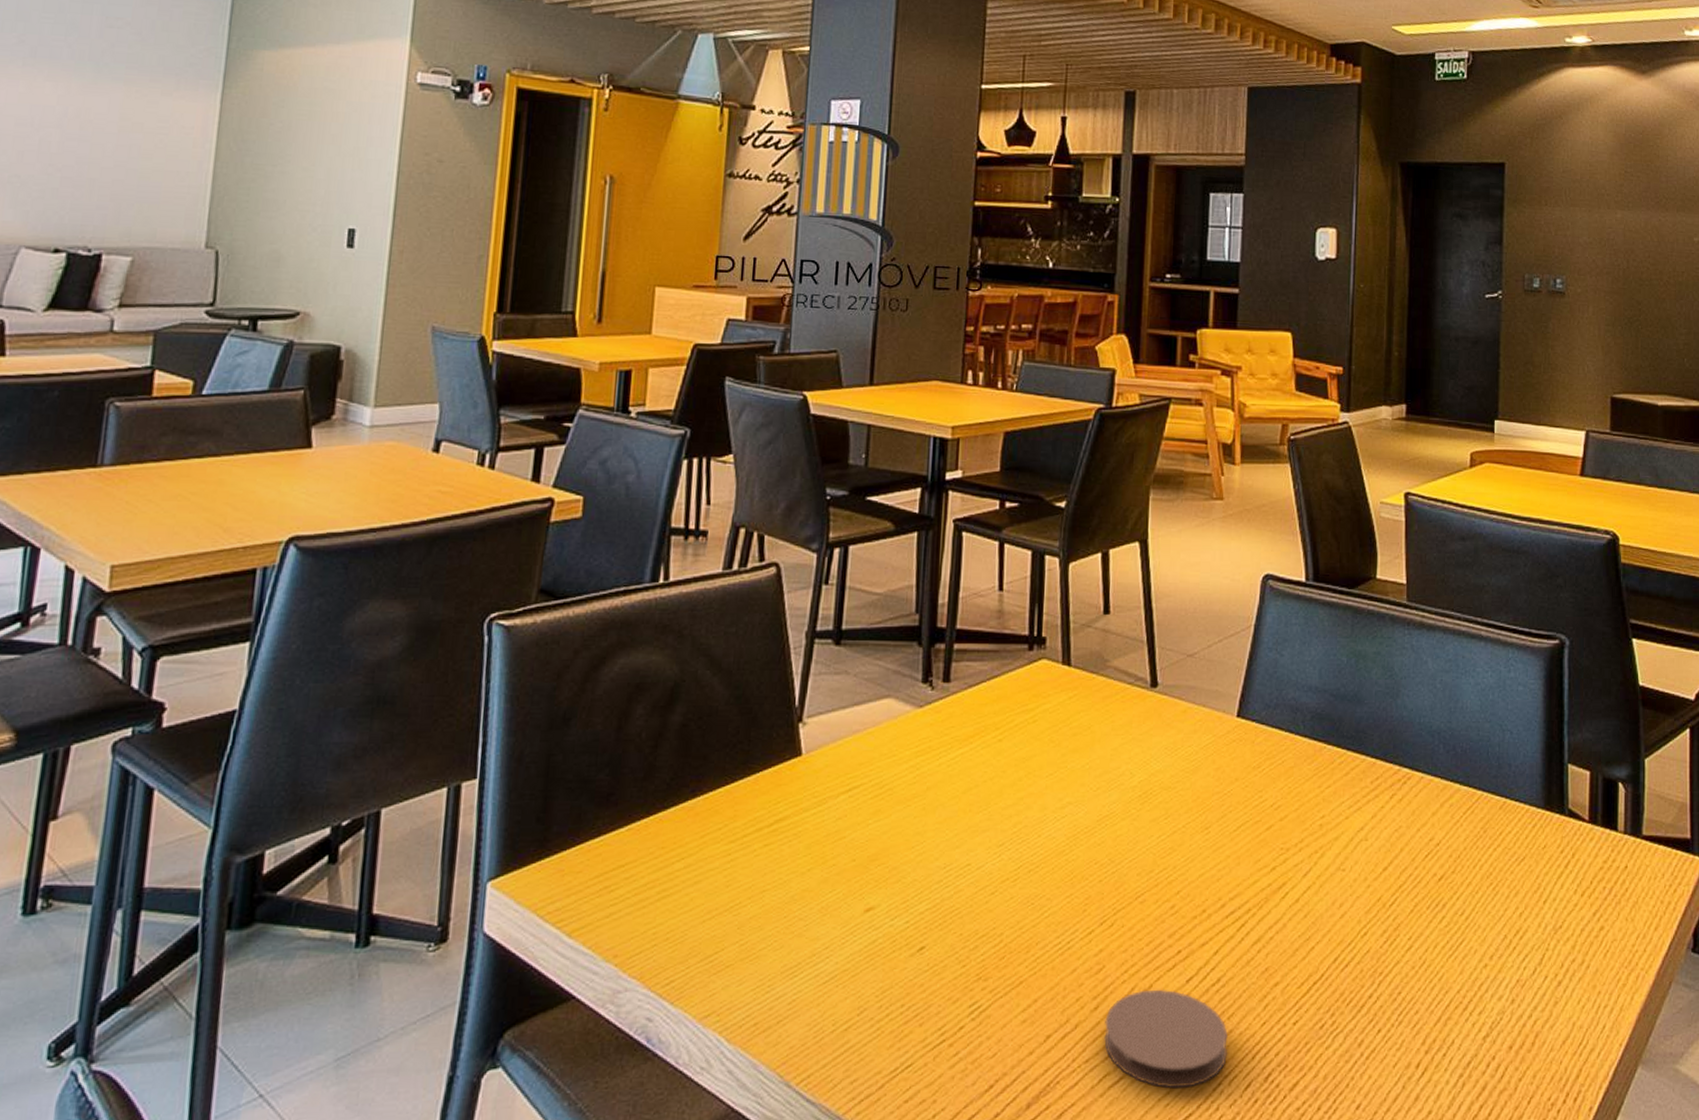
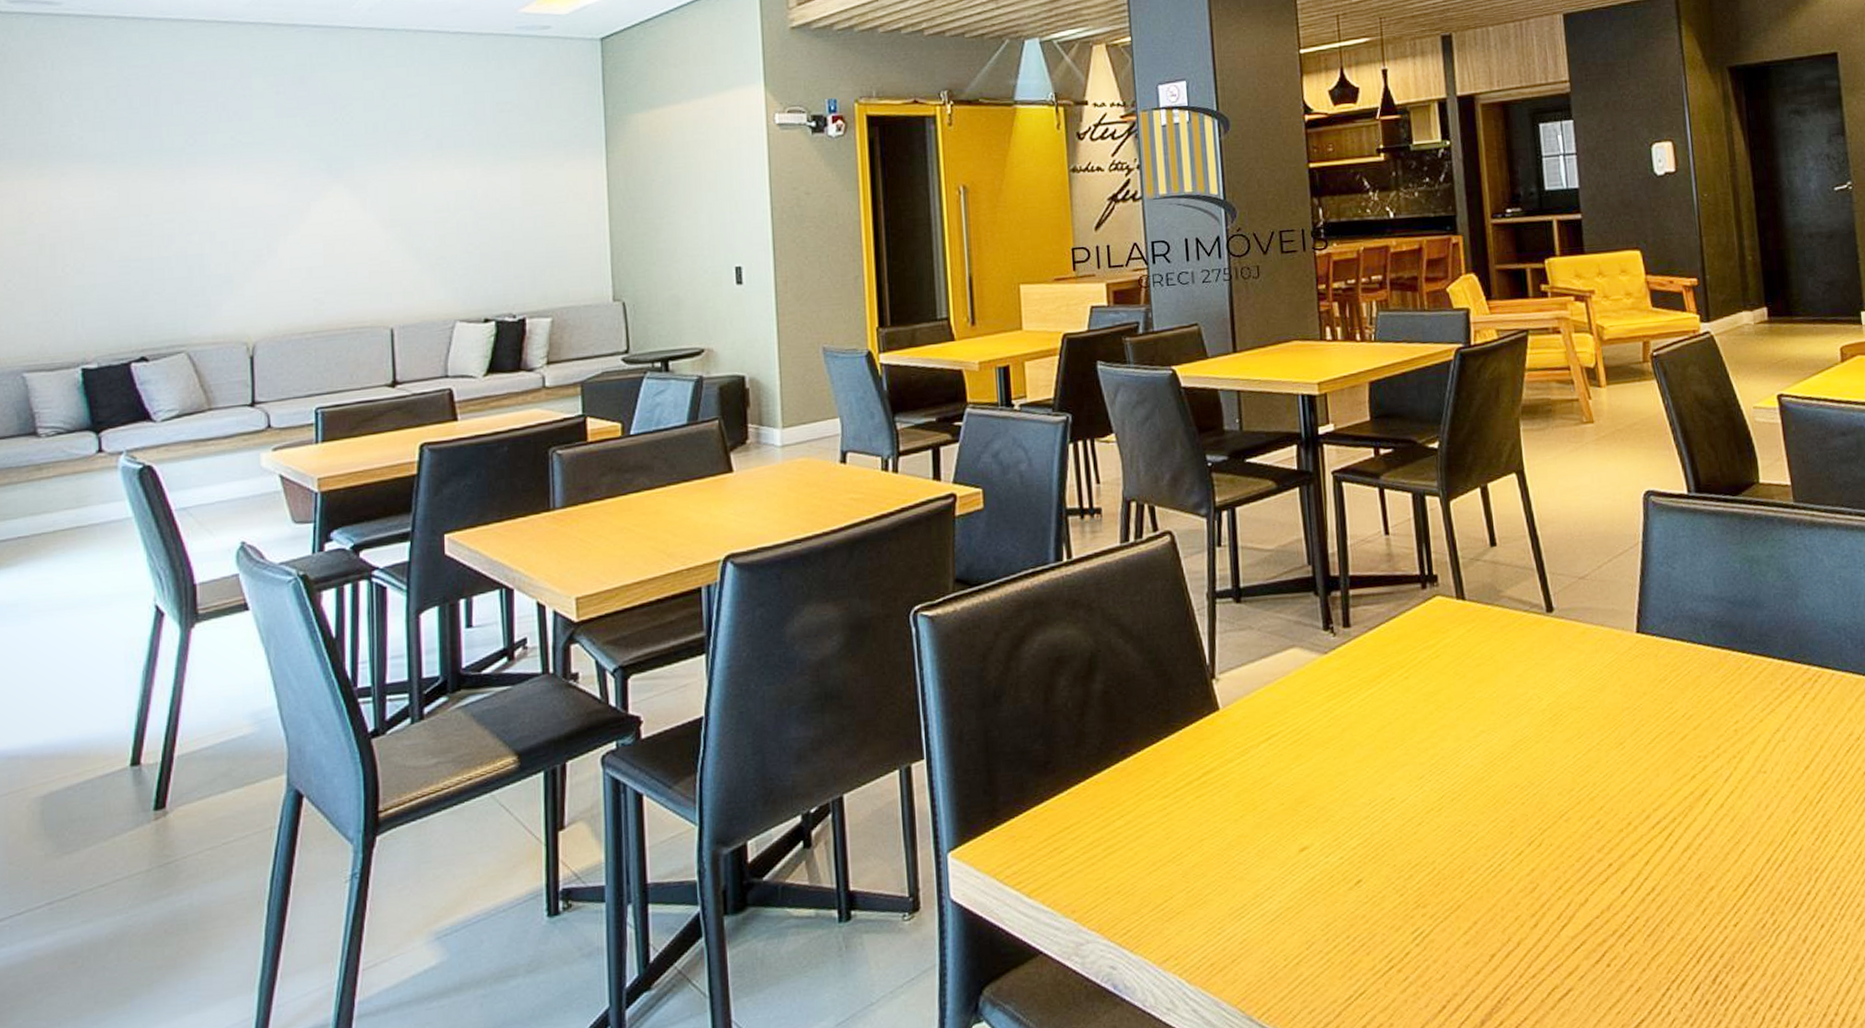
coaster: present [1104,989,1228,1089] -> none [1546,902,1673,997]

